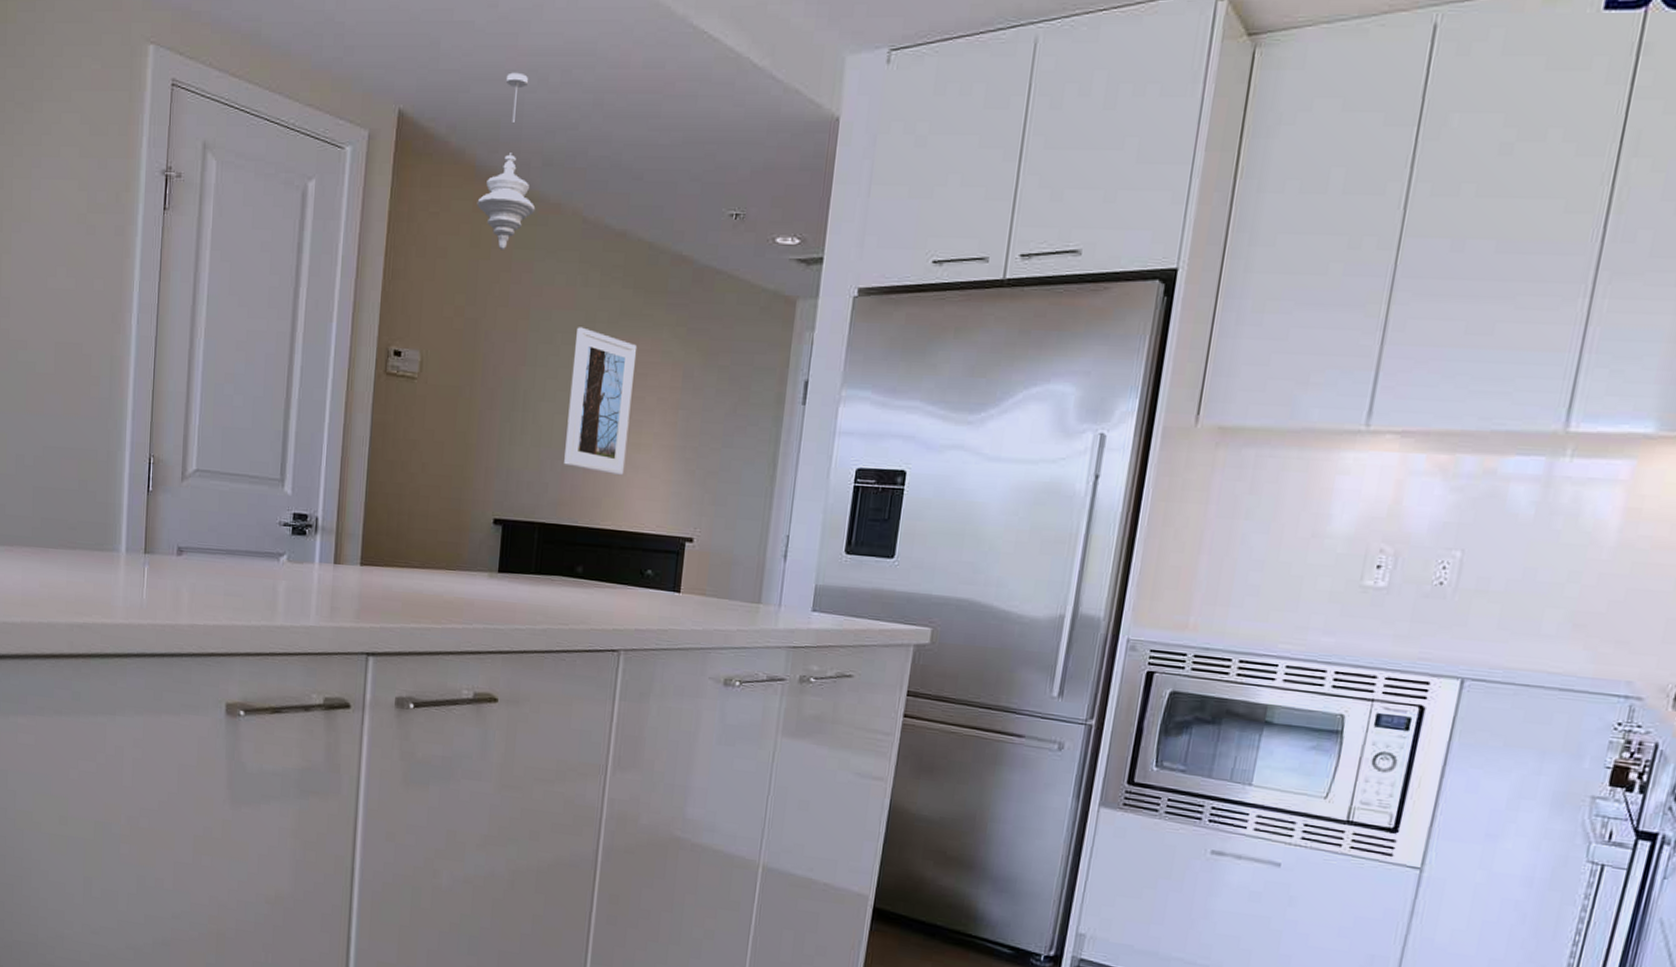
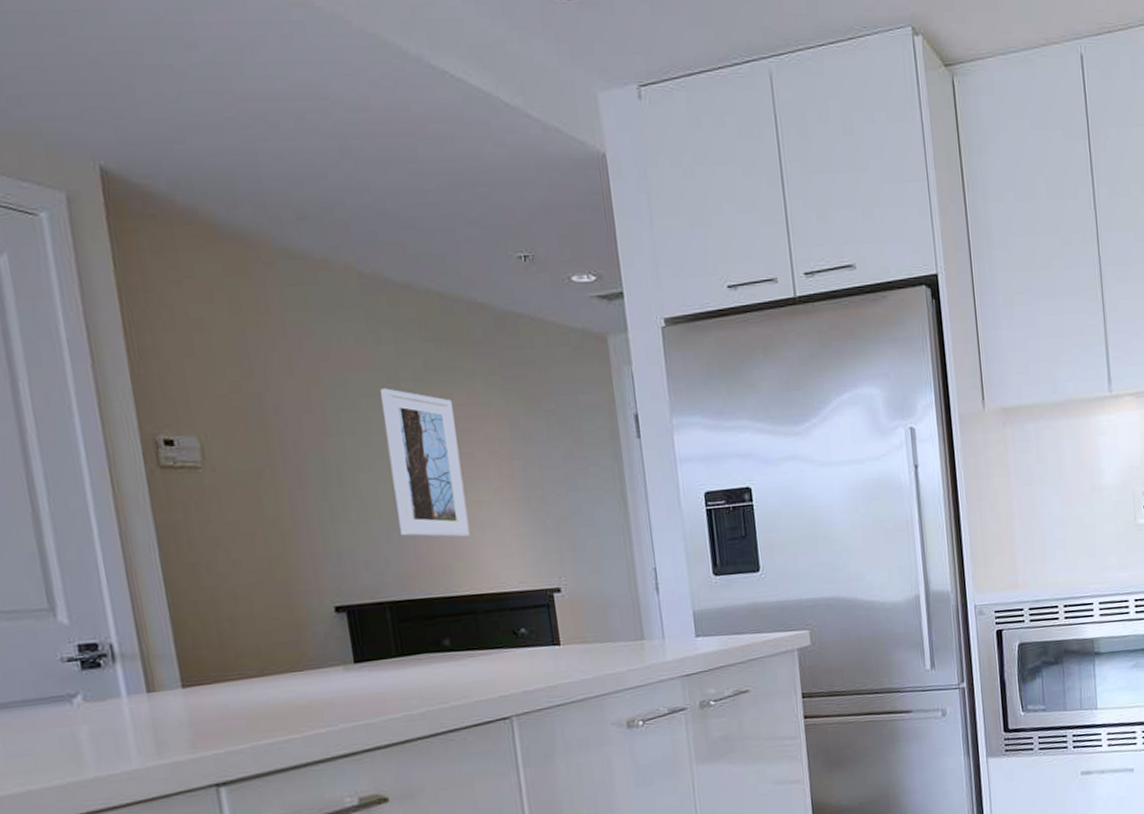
pendant light: present [477,72,536,250] -> none [226,120,300,315]

